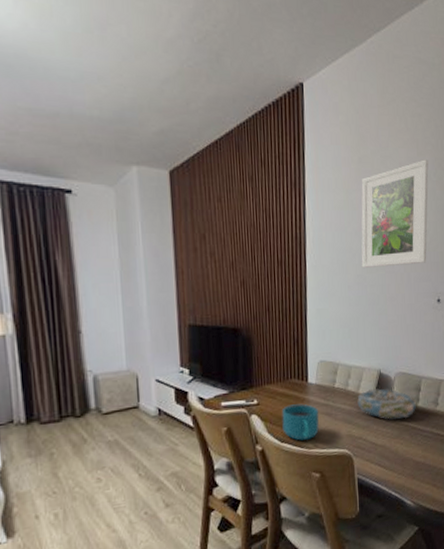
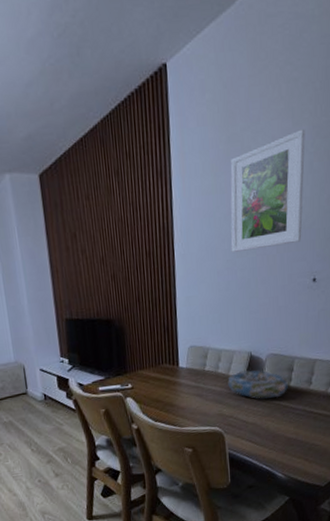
cup: present [282,404,319,441] -> none [154,386,191,420]

